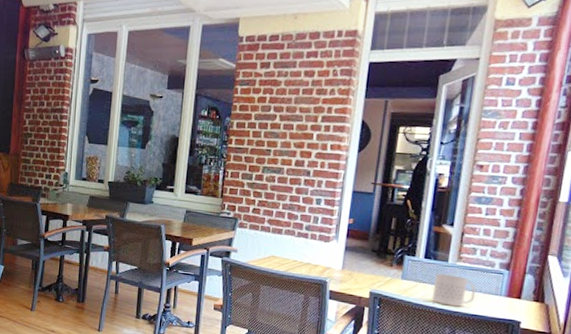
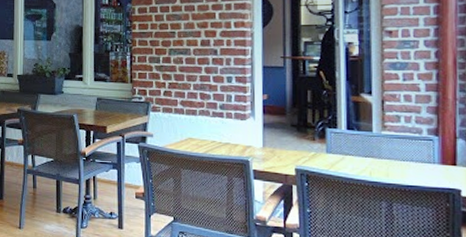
mug: present [431,273,476,307] -> none [360,143,407,178]

